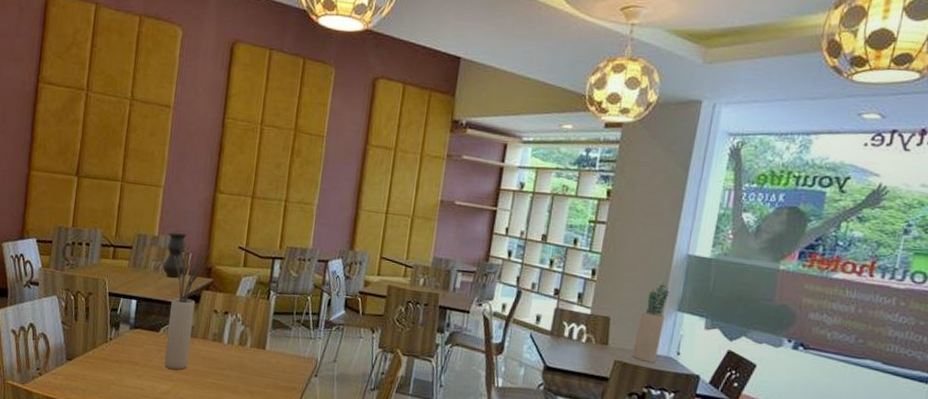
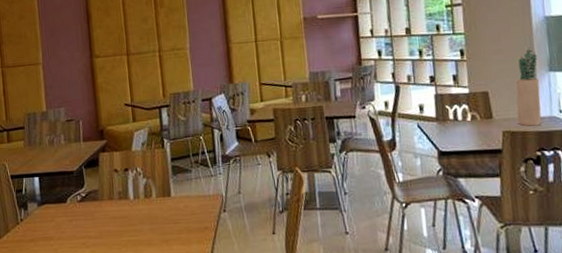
vase: present [163,232,188,278] -> none [55,103,80,149]
vase: present [164,239,213,370] -> none [65,104,101,237]

